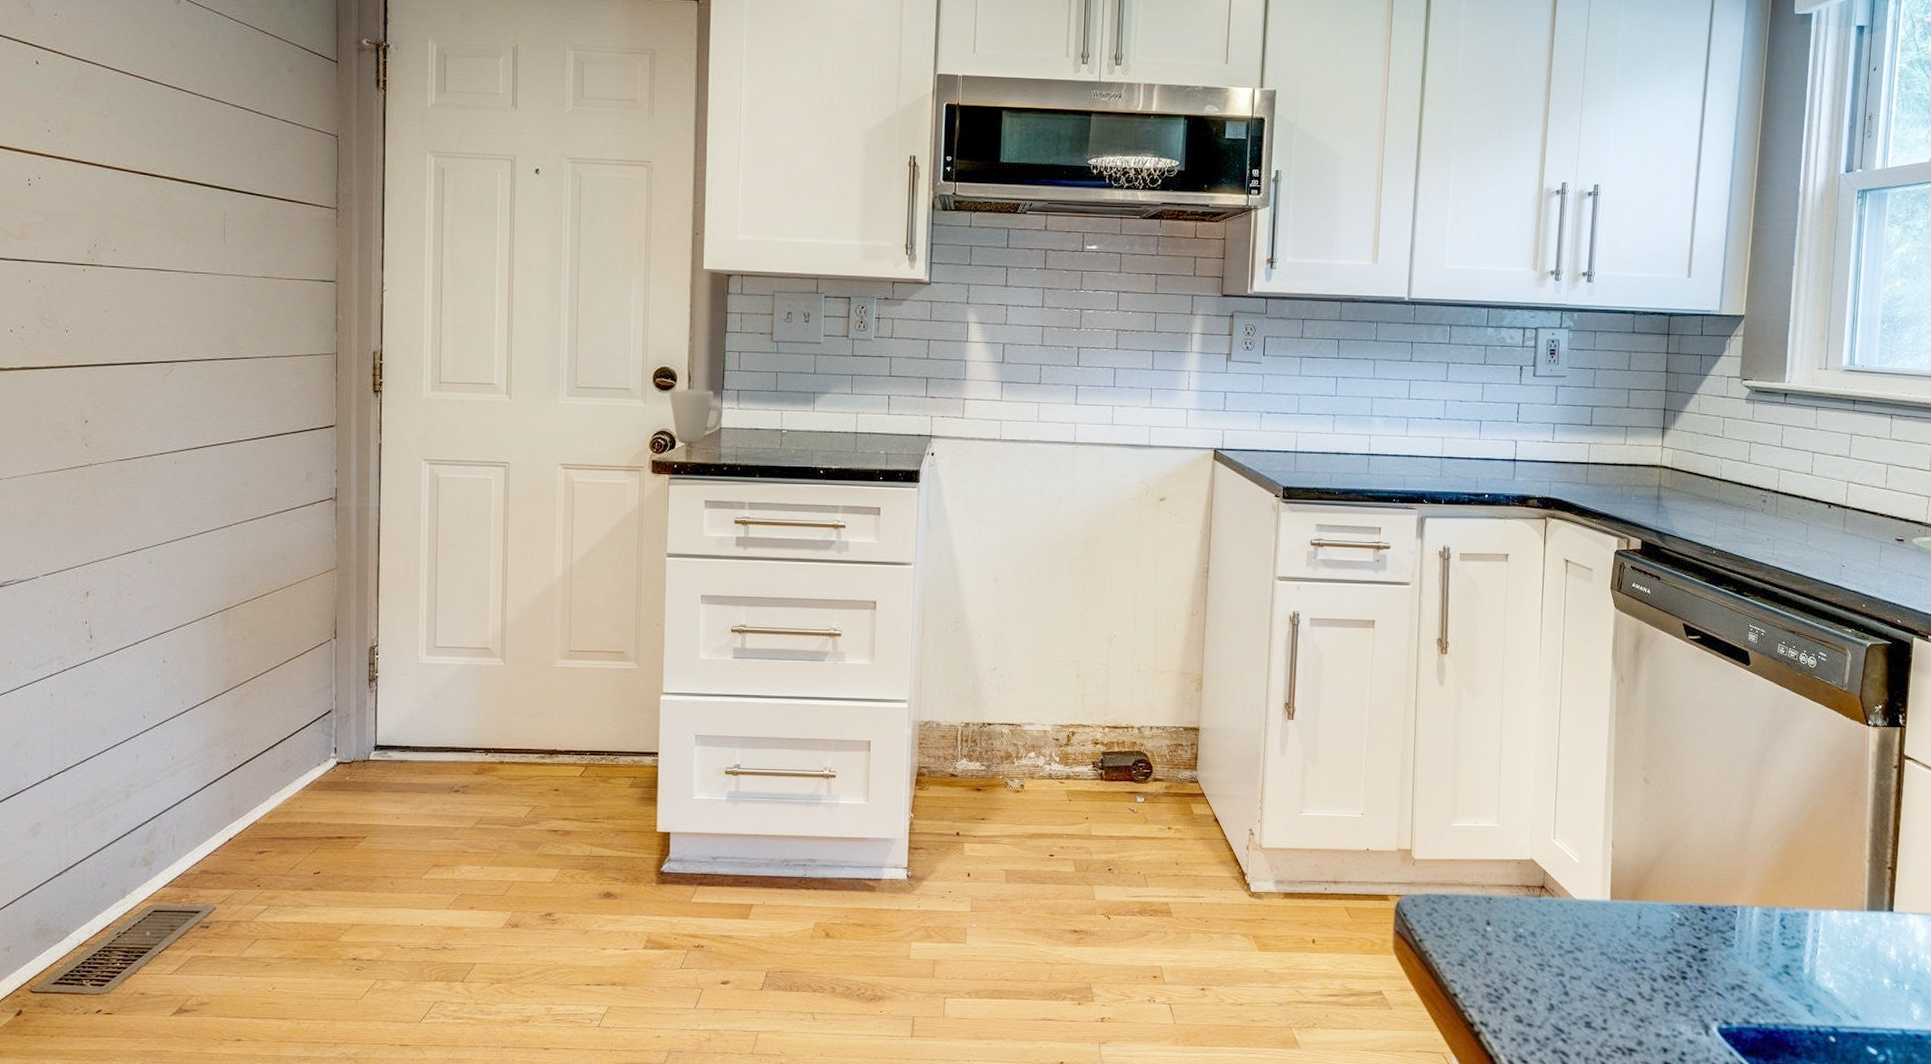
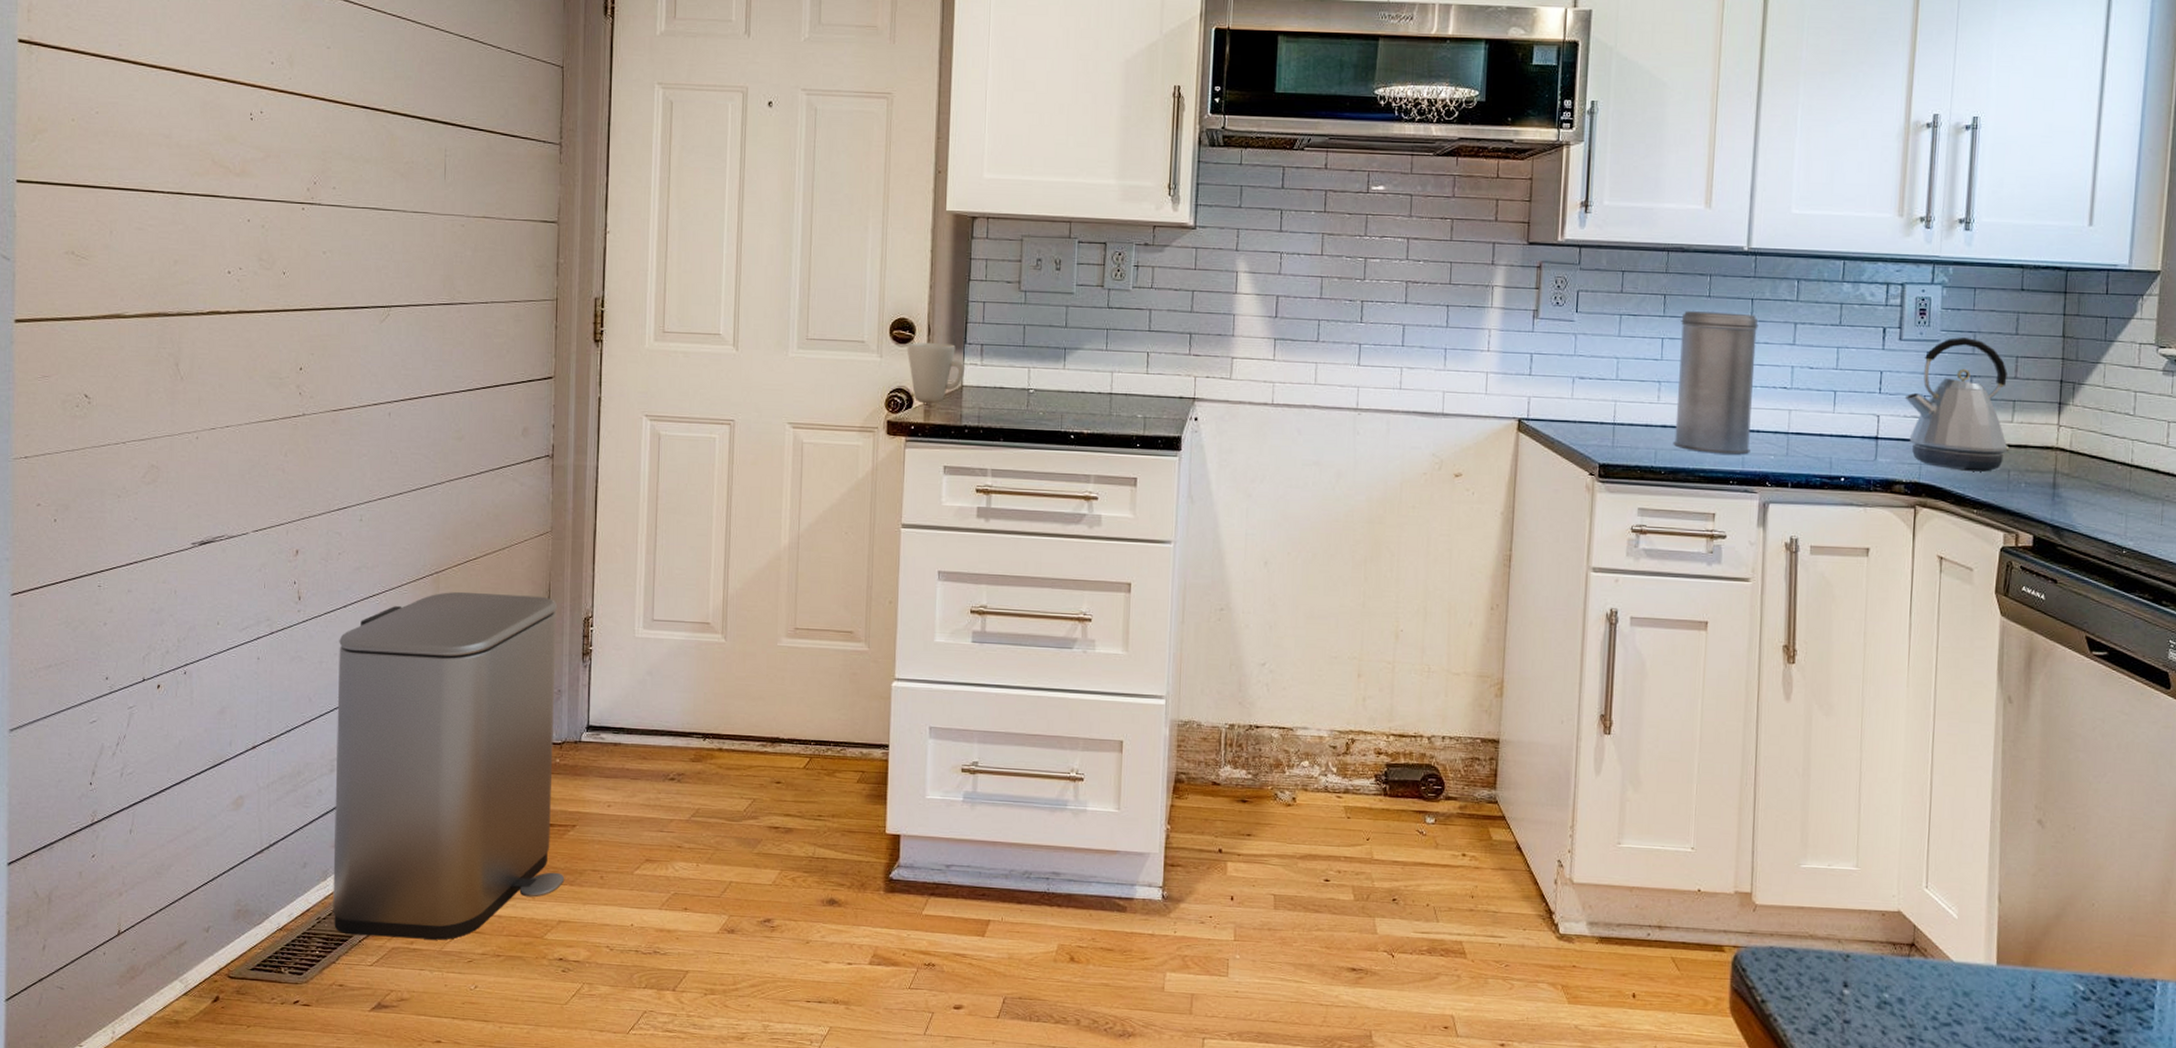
pedal bin: none [131,626,357,947] -> present [333,591,565,940]
canister: none [1346,353,1417,477] -> present [1673,311,1759,455]
kettle: none [1537,373,1623,487] -> present [1904,336,2010,472]

